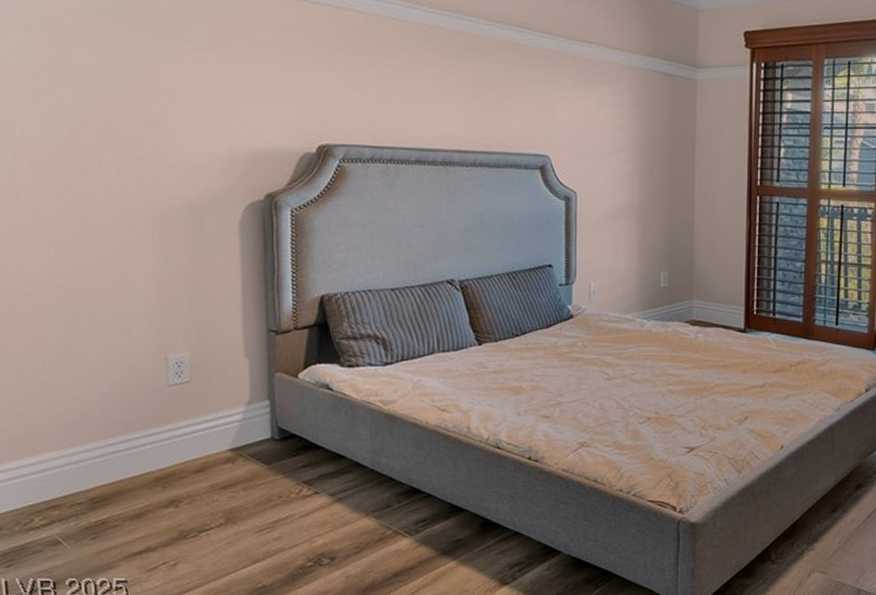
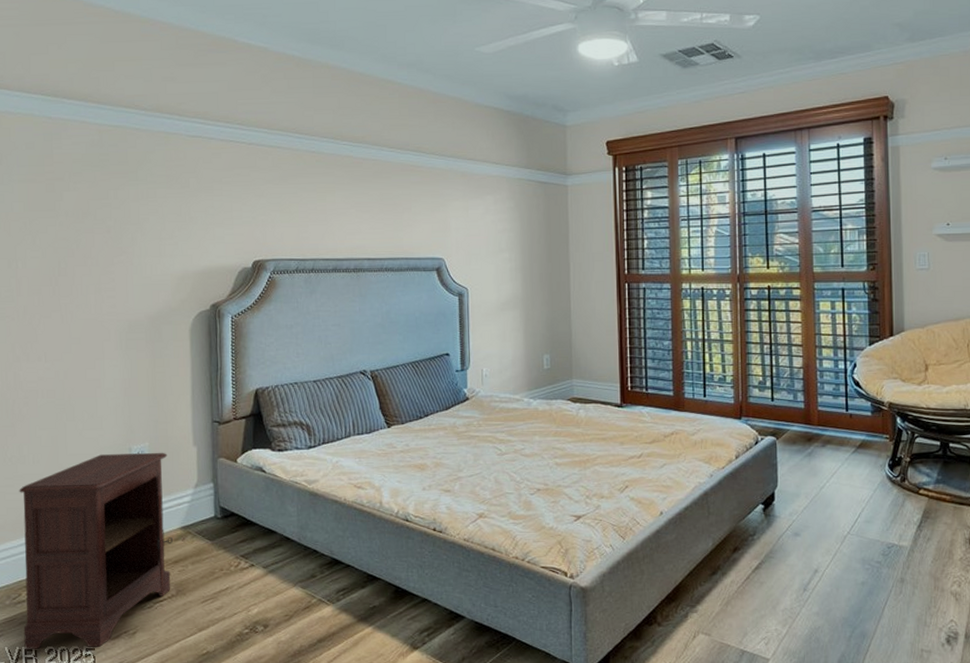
nightstand: none [27,363,220,581] -> present [19,452,173,649]

